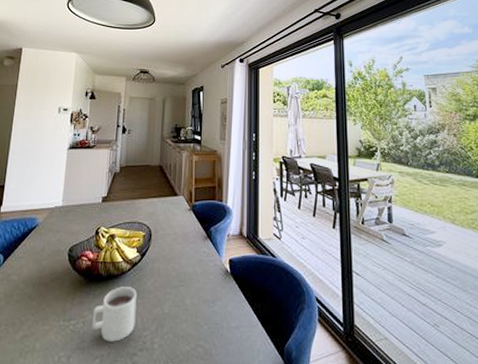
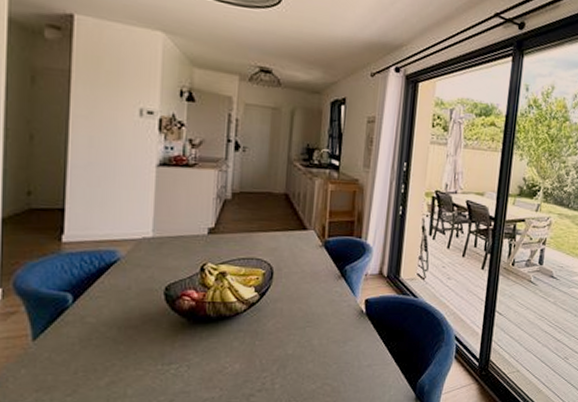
mug: present [91,287,137,342] -> none [198,328,255,384]

